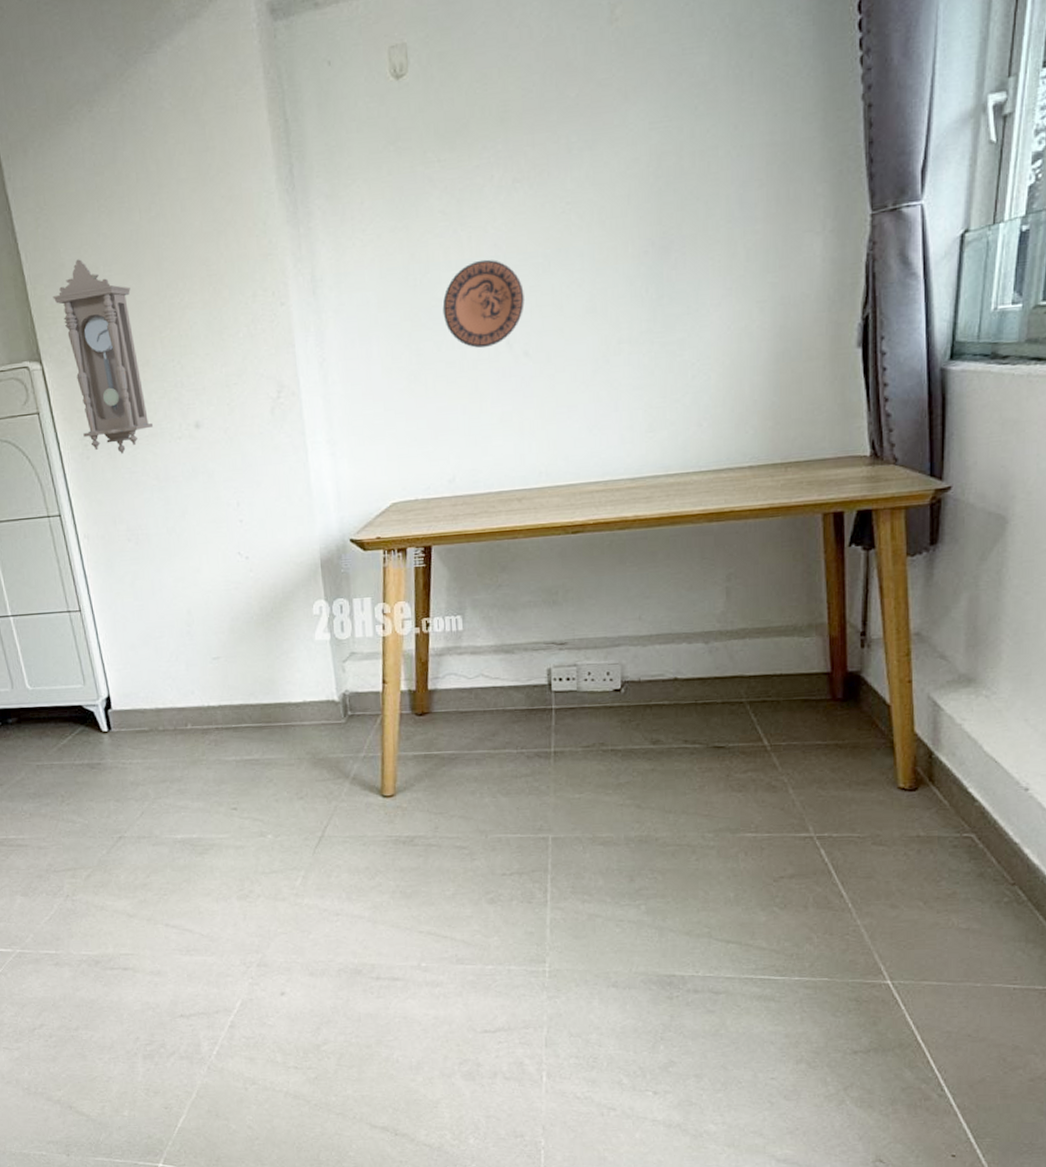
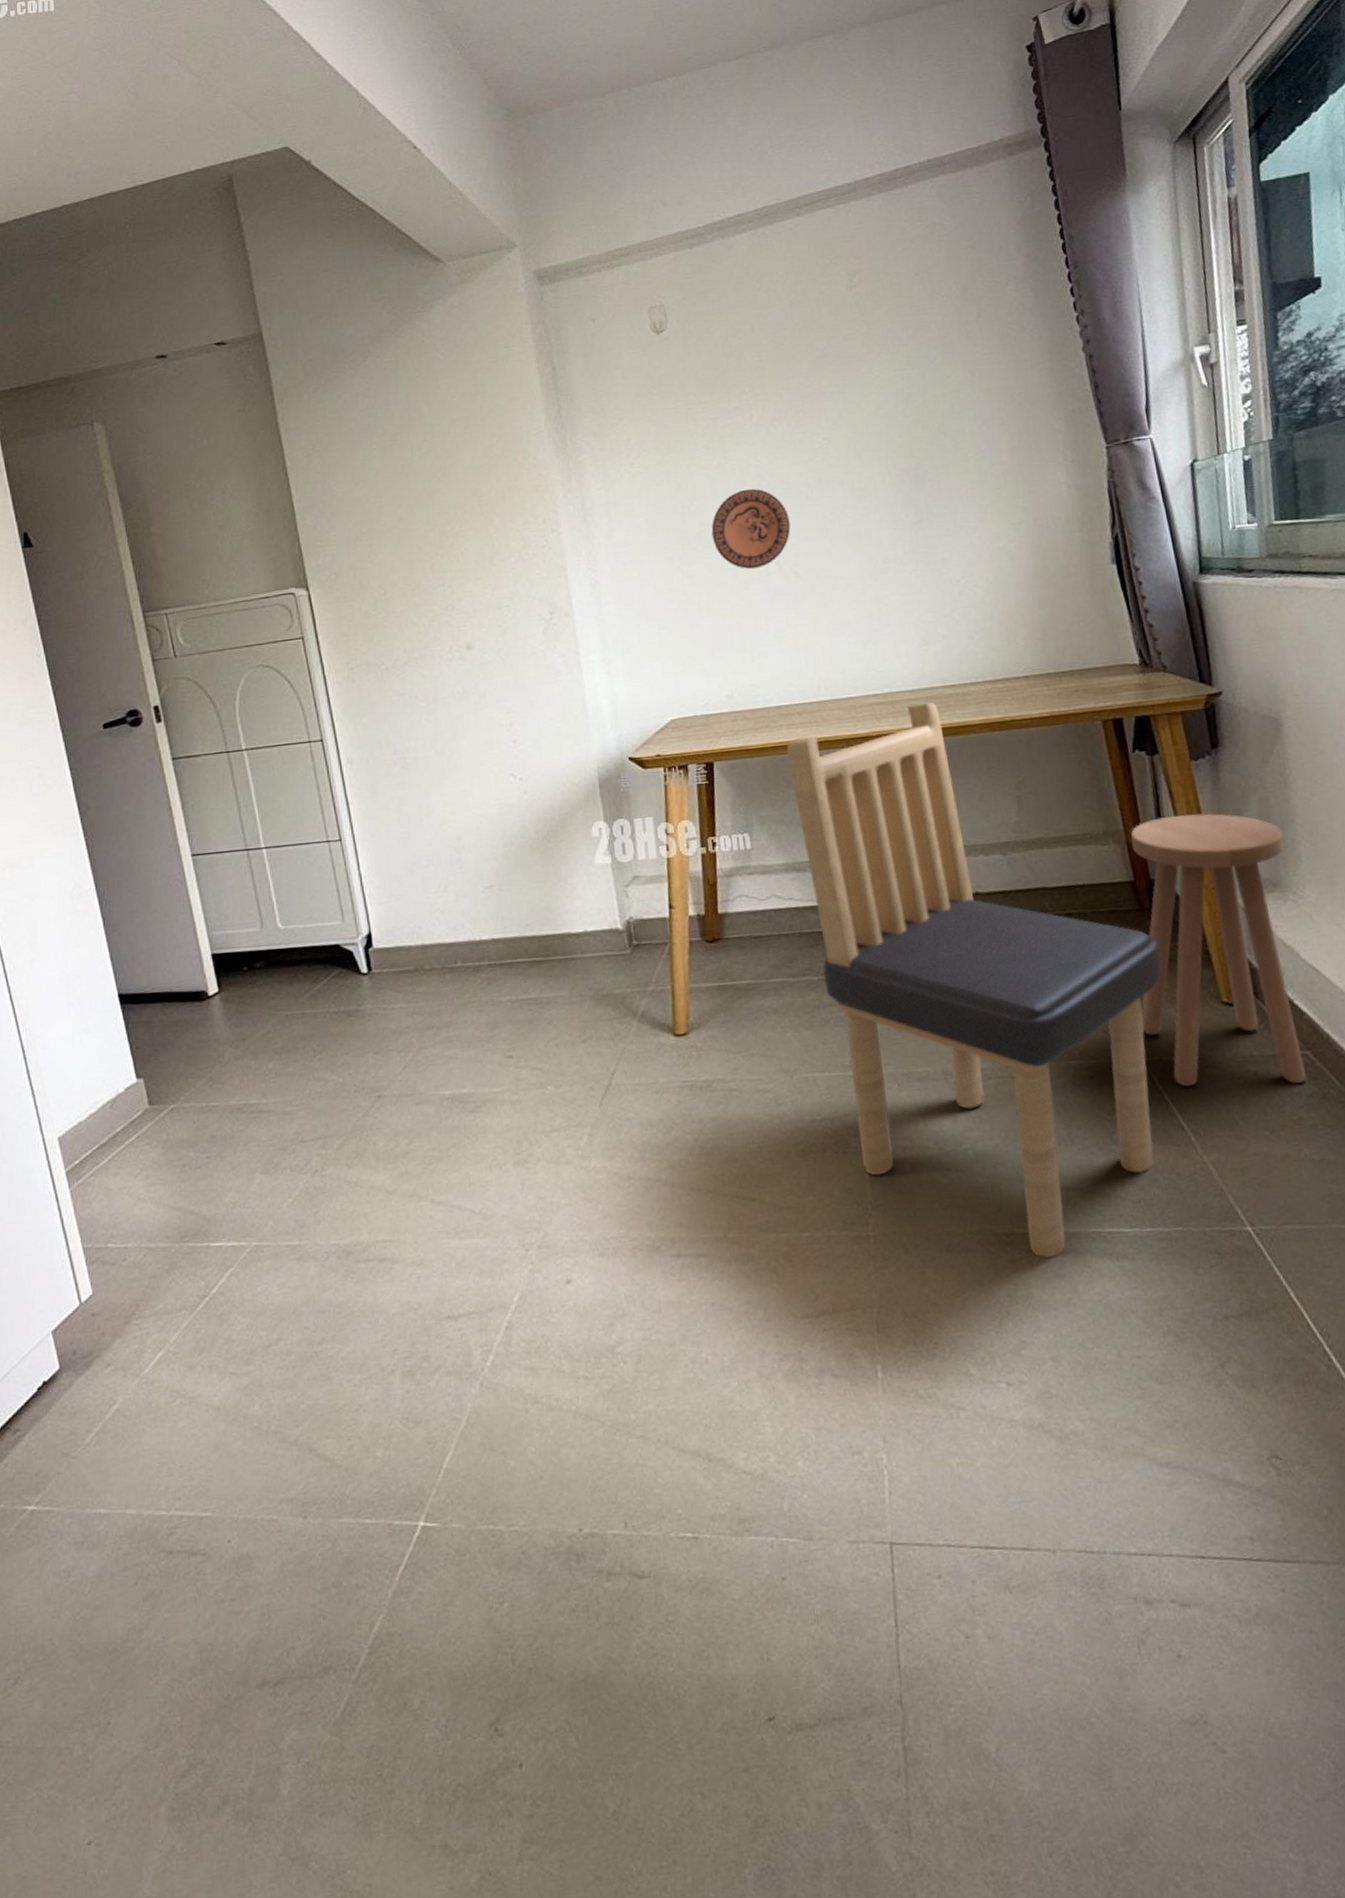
pendulum clock: present [52,259,153,454] -> none [322,491,422,677]
dining chair: none [503,491,846,997] -> present [786,702,1162,1258]
stool: none [817,609,988,862] -> present [1131,813,1306,1087]

